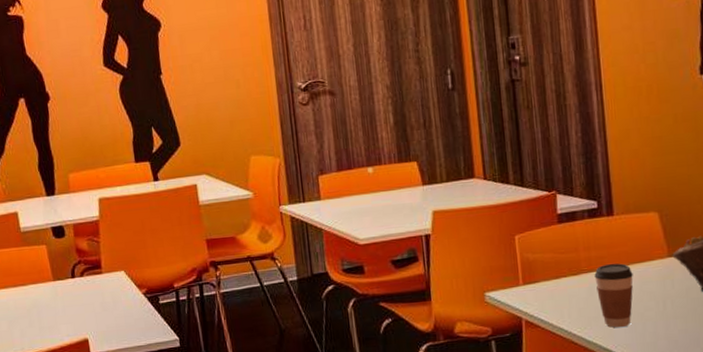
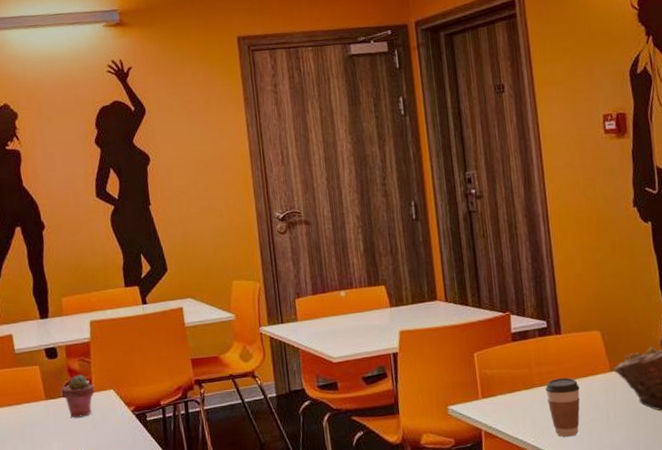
potted succulent: none [70,254,104,300] -> present [62,374,94,418]

